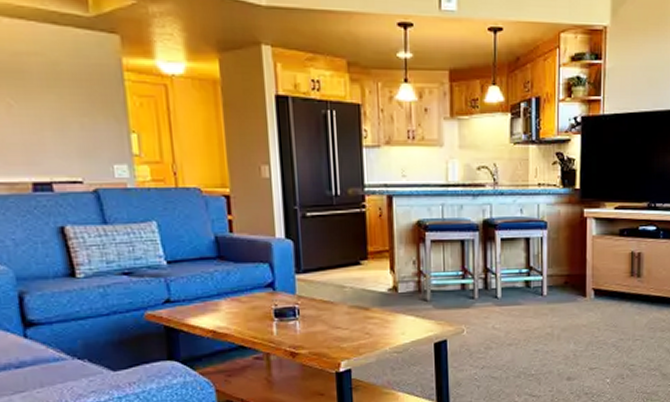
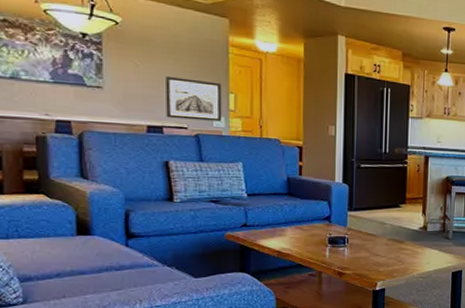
wall art: none [48,117,125,171] -> present [166,77,222,122]

